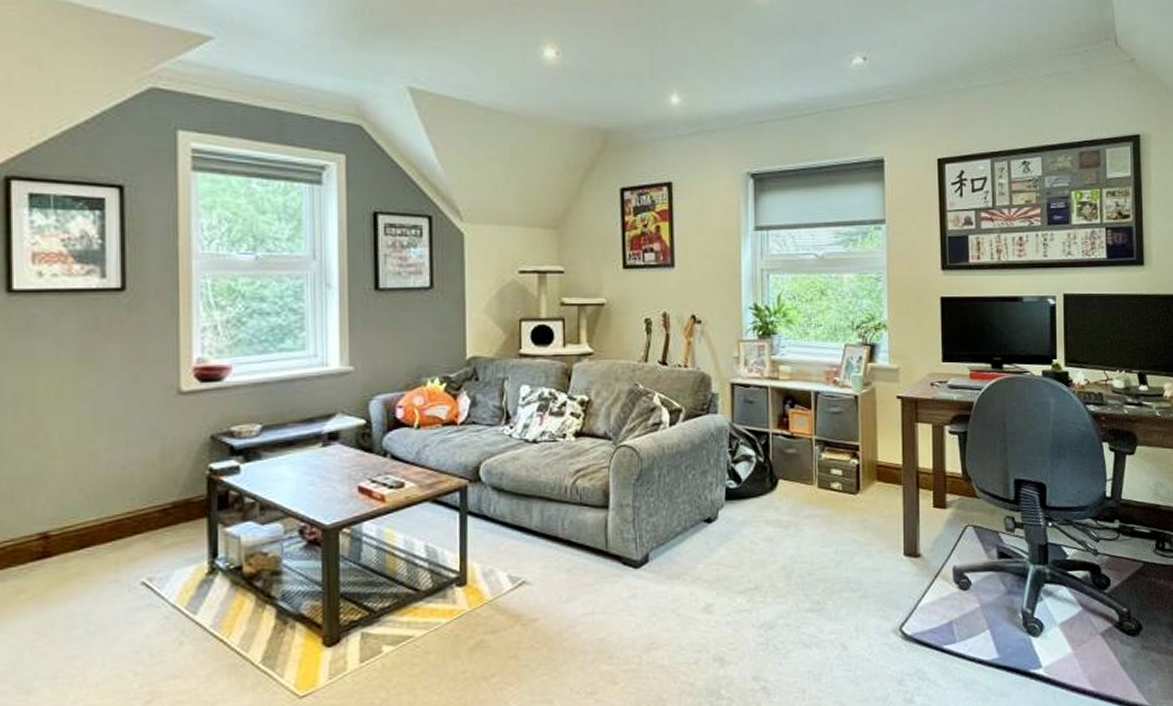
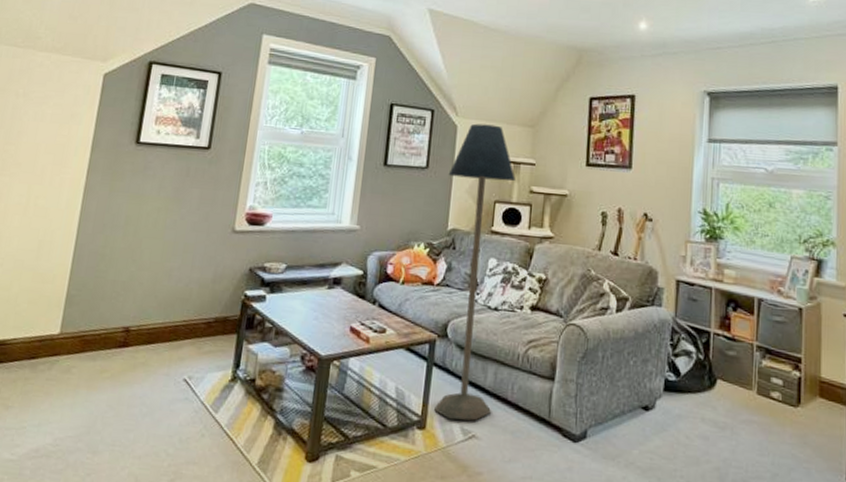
floor lamp: none [459,229,542,570] -> present [434,123,515,421]

